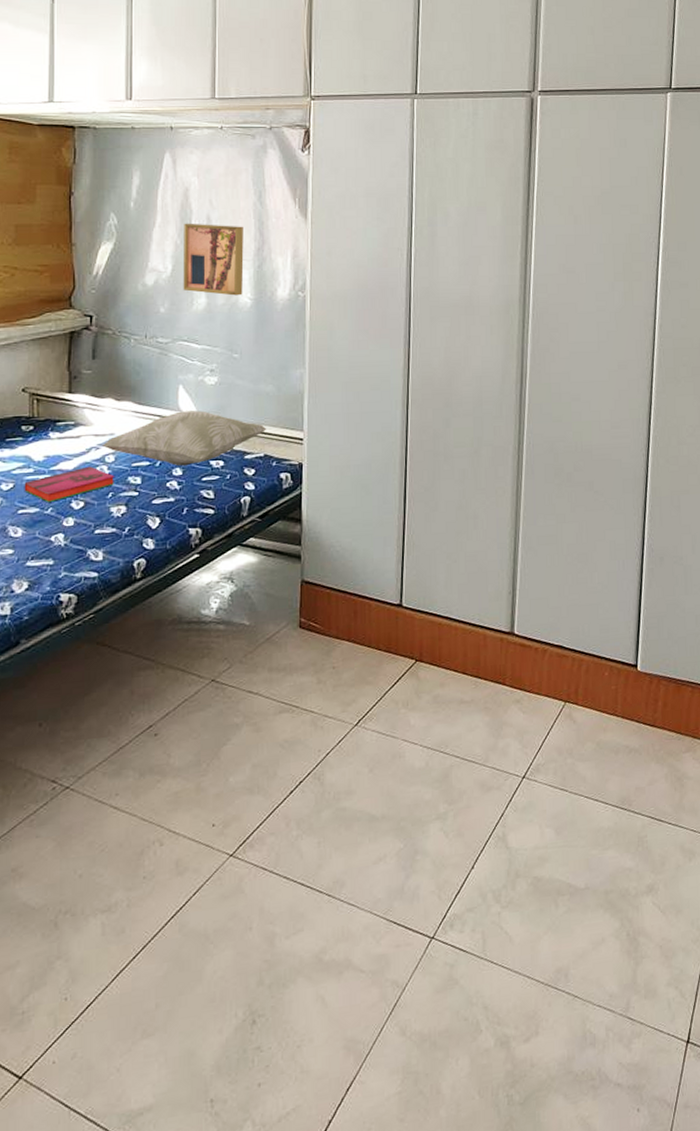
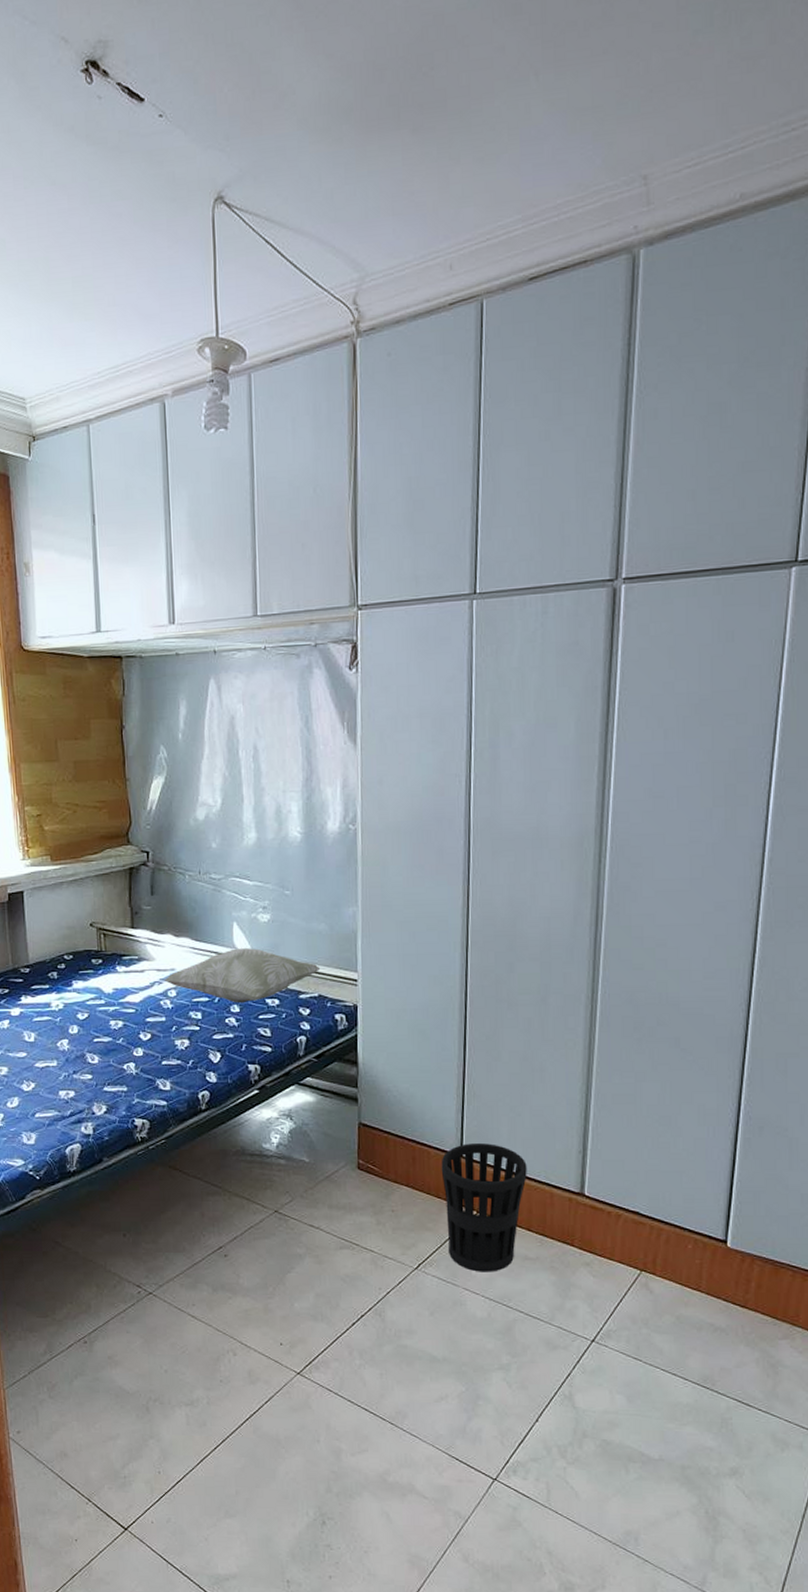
hardback book: present [24,466,114,502] -> none [97,1000,177,1032]
wall art: present [183,223,244,296] -> none [231,753,292,830]
wastebasket: none [381,591,462,722] -> present [441,1143,527,1272]

